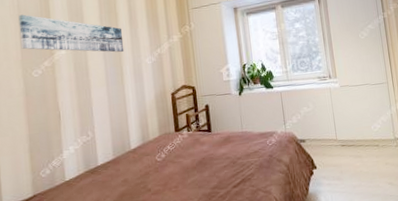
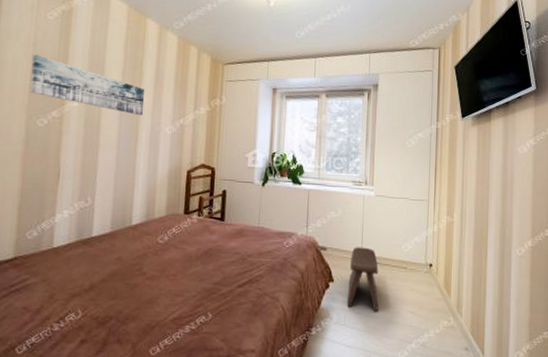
stool: none [327,133,360,189] -> present [346,247,379,312]

